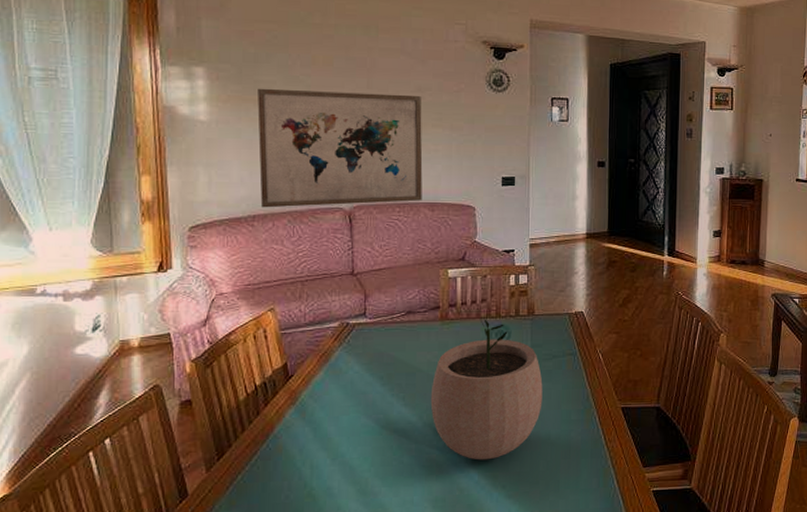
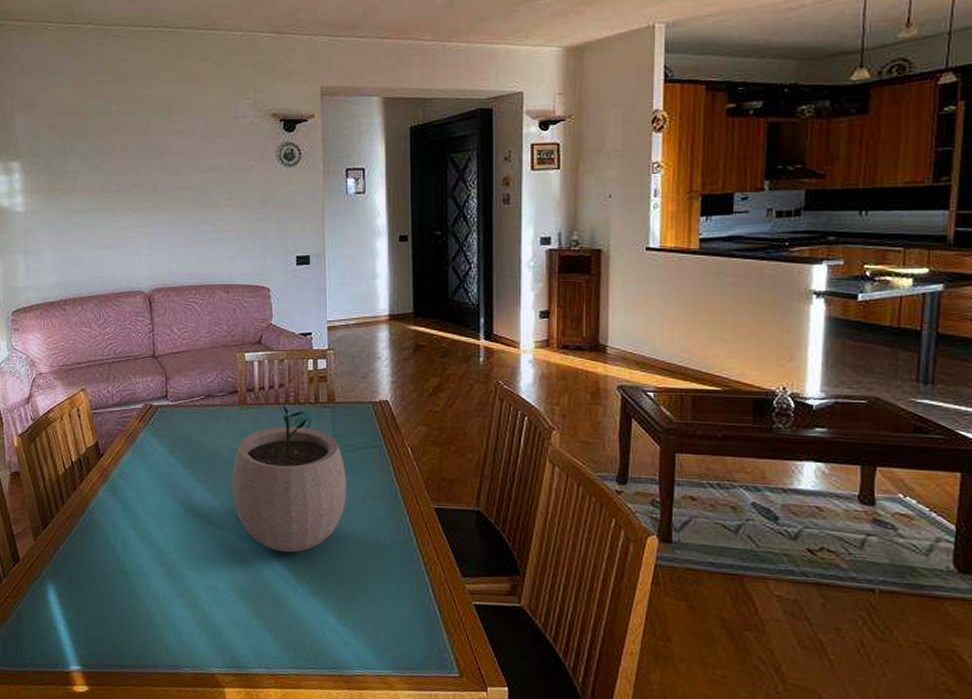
wall art: present [257,88,423,208] -> none [65,175,217,293]

